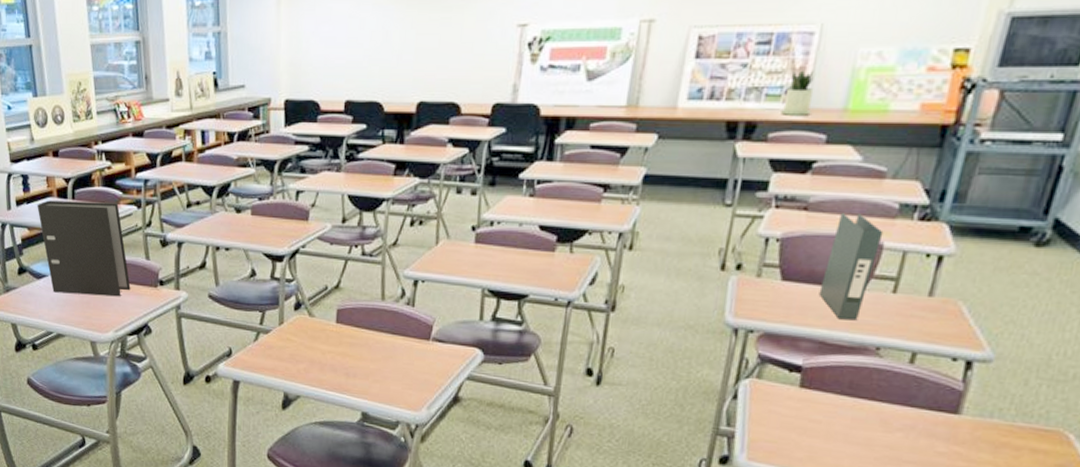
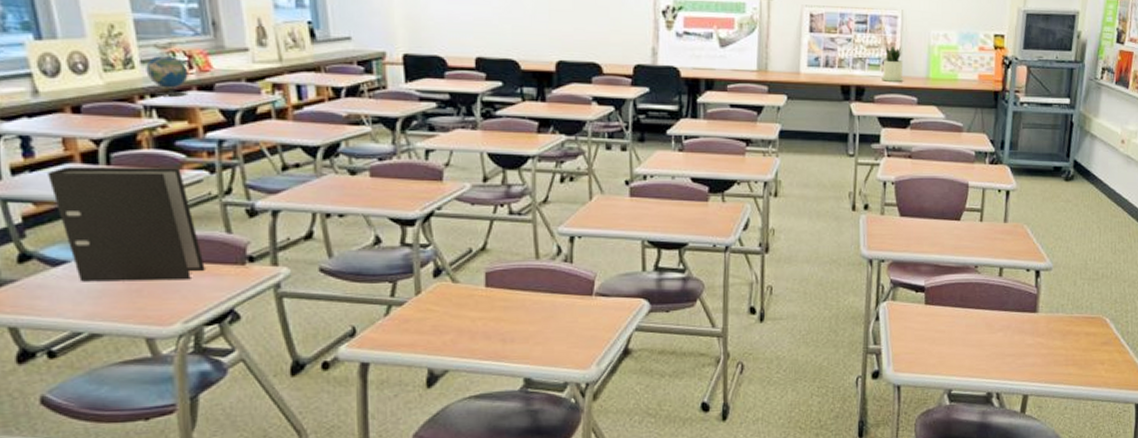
globe: none [100,106,127,142] -> present [146,55,189,97]
binder: present [818,213,884,321] -> none [929,160,967,246]

